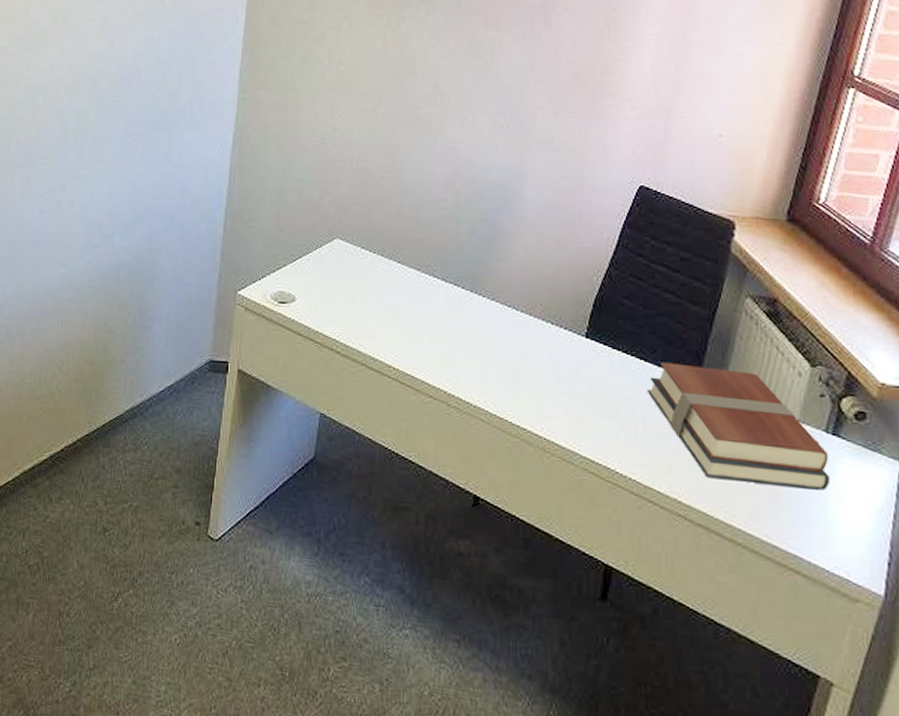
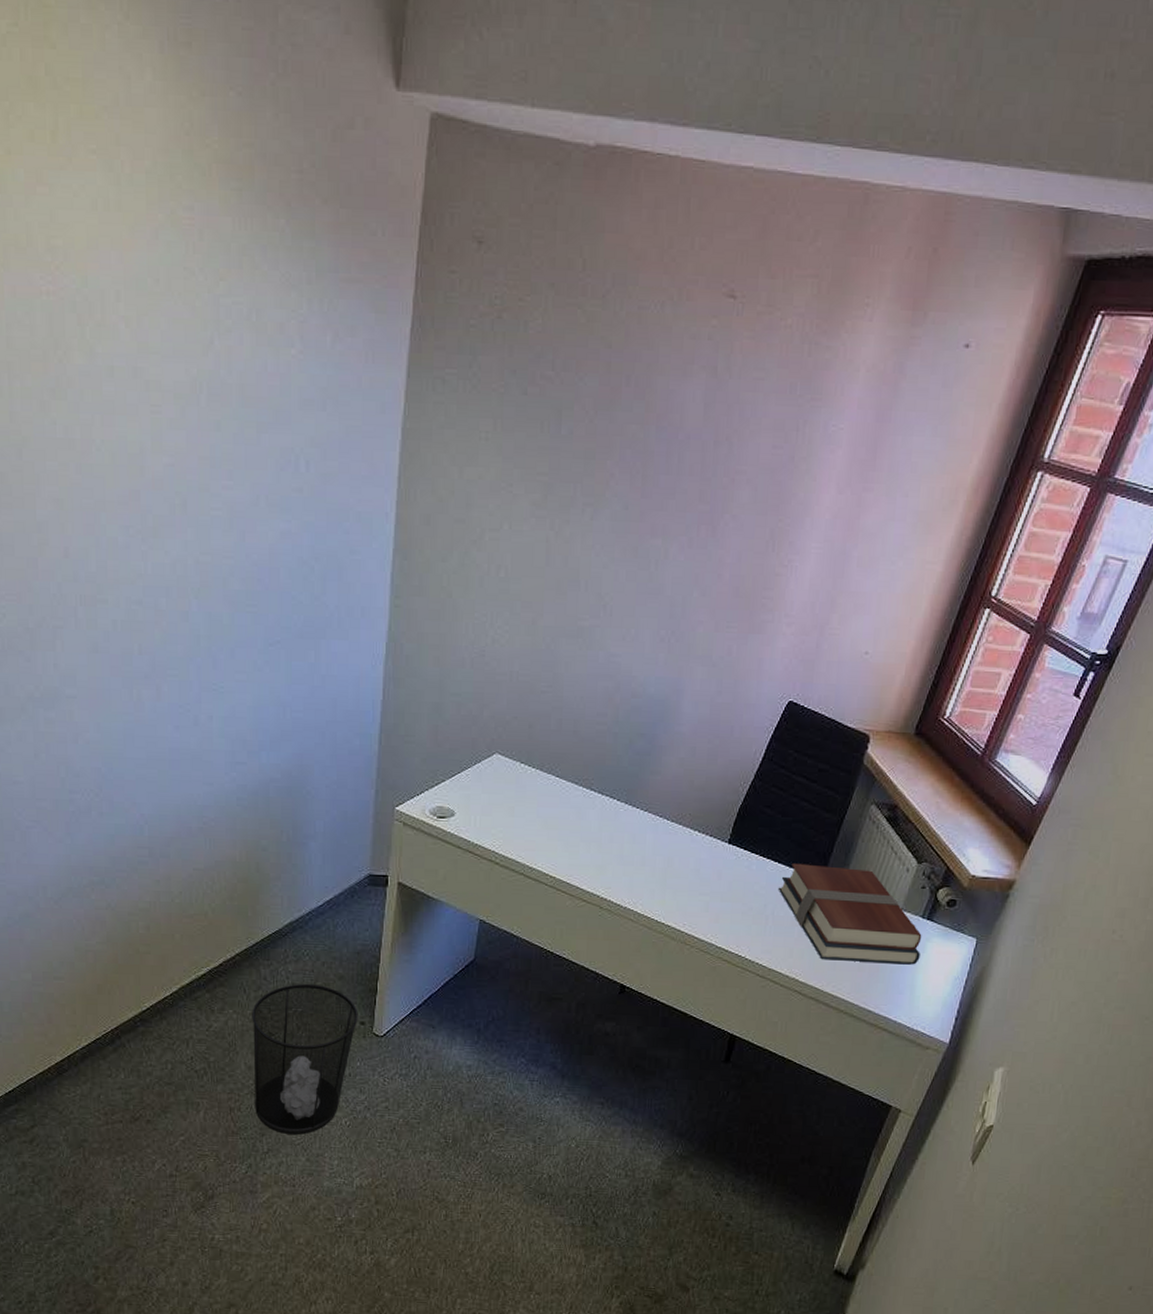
waste bin: none [84,475,194,651] -> present [252,984,358,1135]

